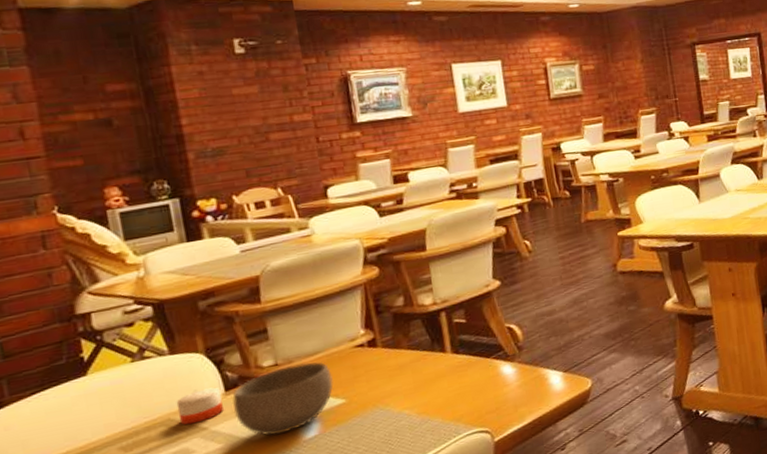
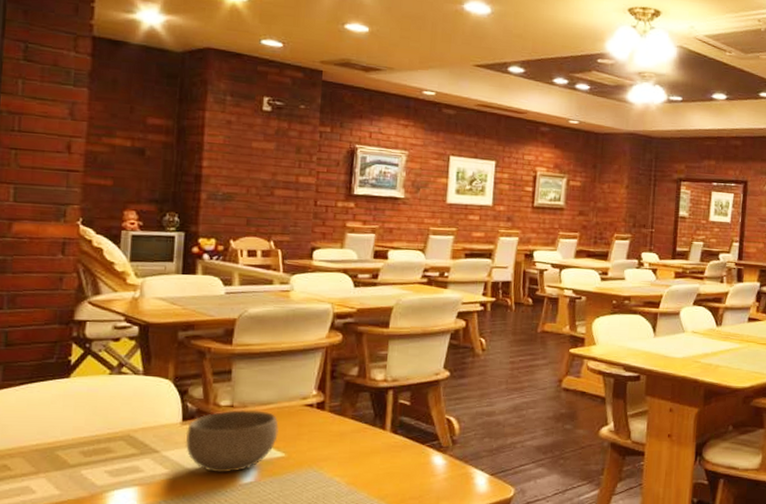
candle: present [176,387,223,425] -> none [137,414,178,445]

